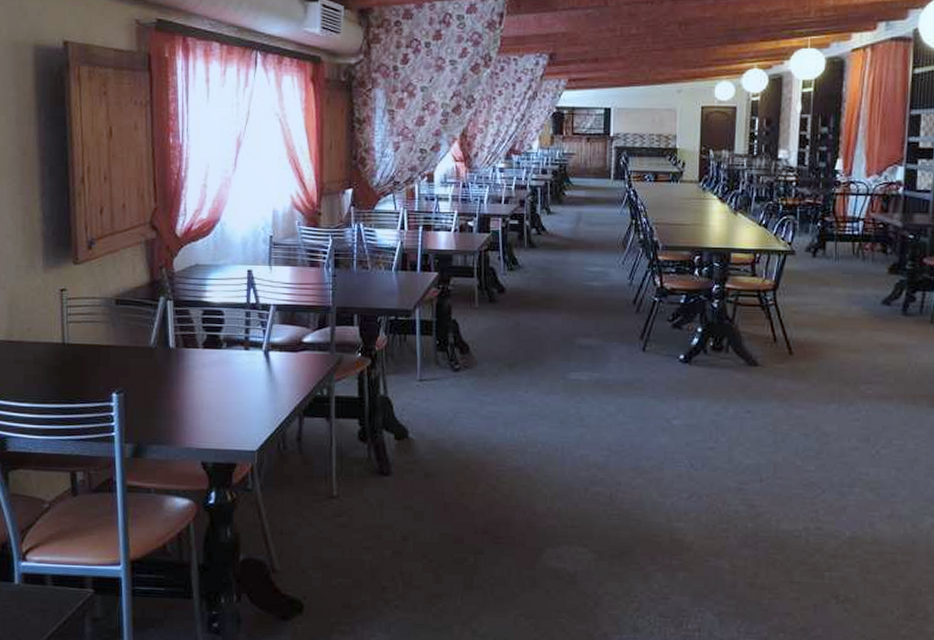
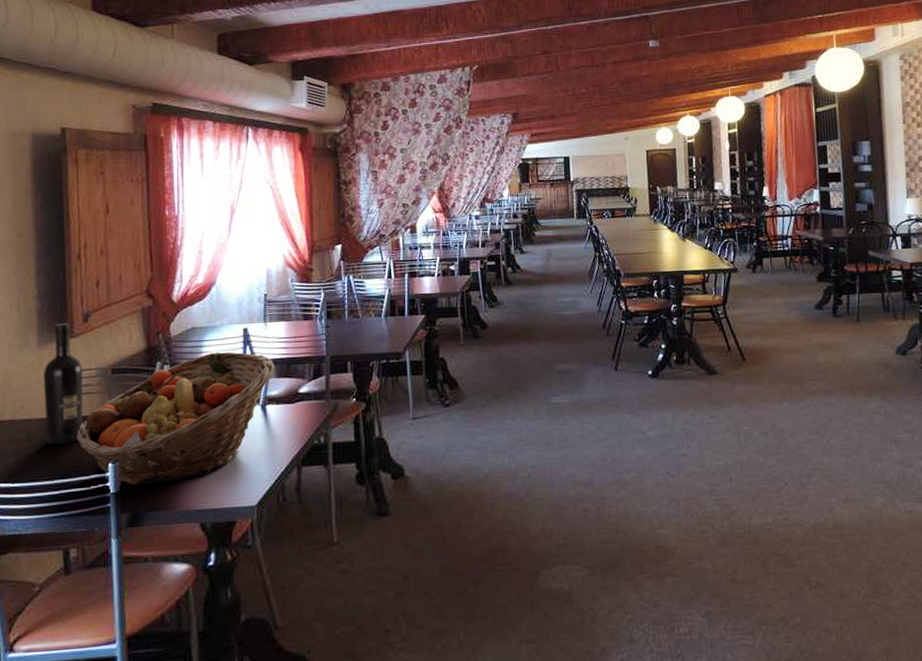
wine bottle: none [49,249,88,370] -> present [43,323,83,445]
fruit basket: none [82,292,279,419] -> present [77,352,275,485]

